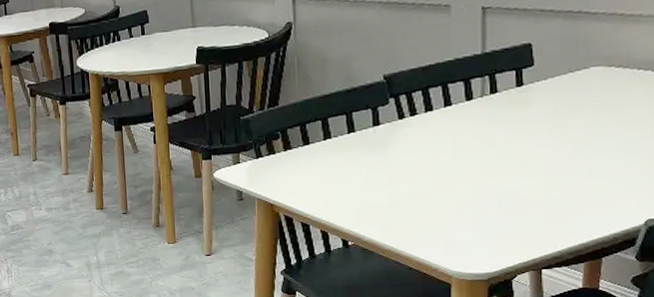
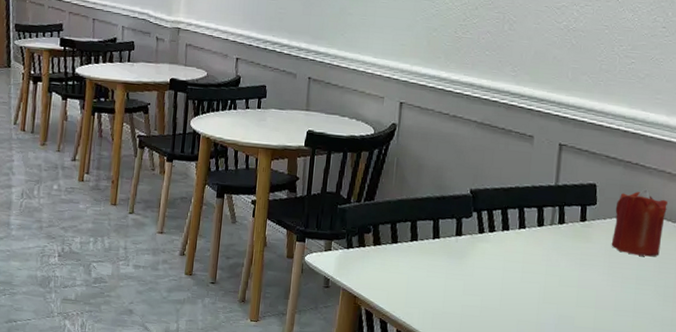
candle: none [556,36,622,113] -> present [611,188,668,257]

